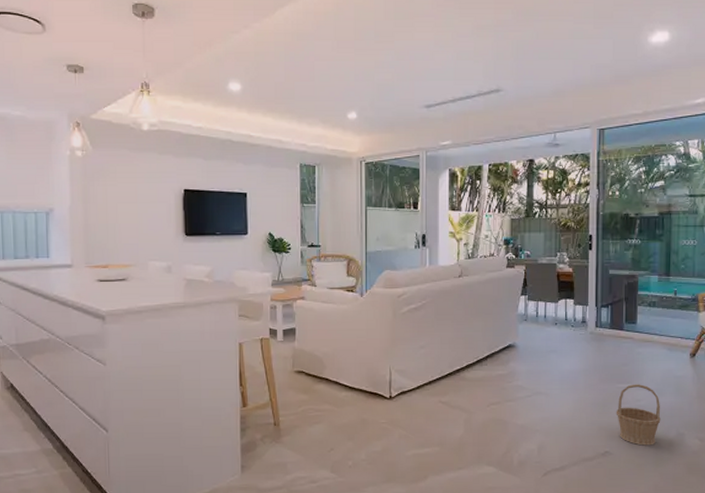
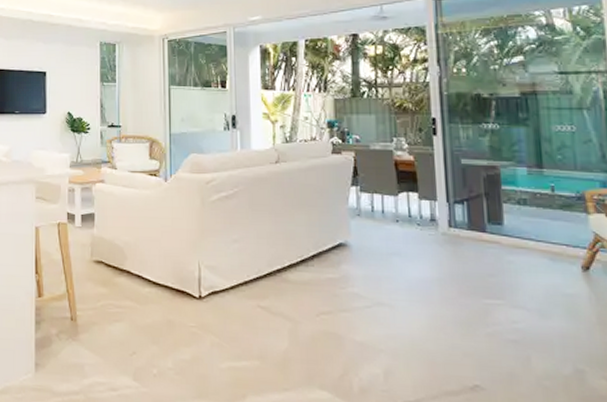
basket: present [616,384,661,446] -> none [485,301,549,383]

